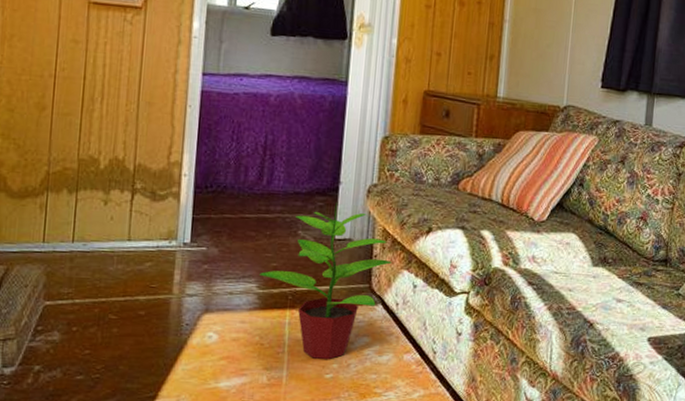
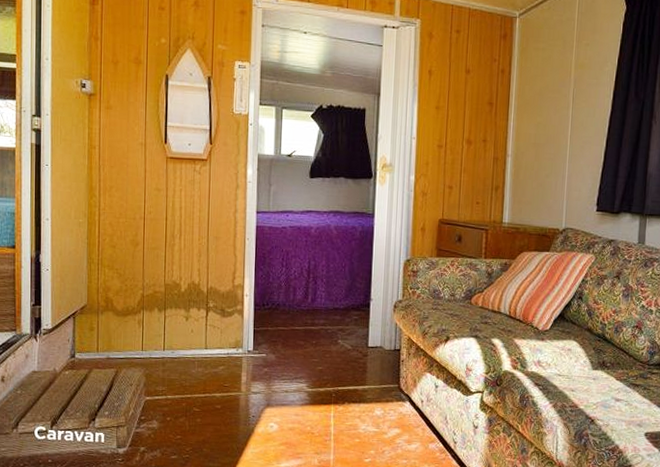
potted plant: present [259,201,392,360] -> none [308,315,417,447]

